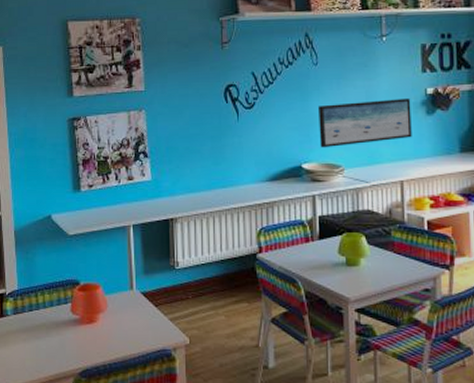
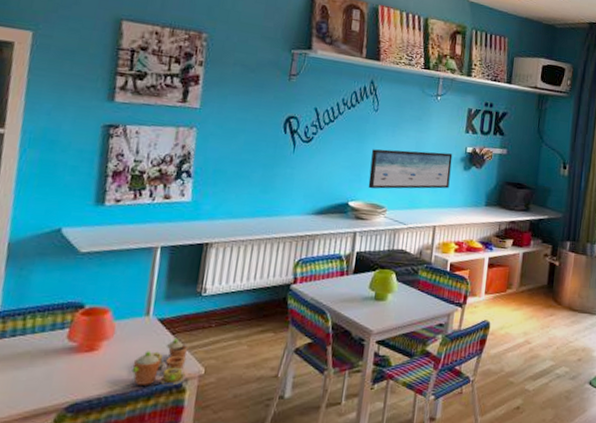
toy tea set: none [127,310,173,355] -> present [131,339,189,386]

